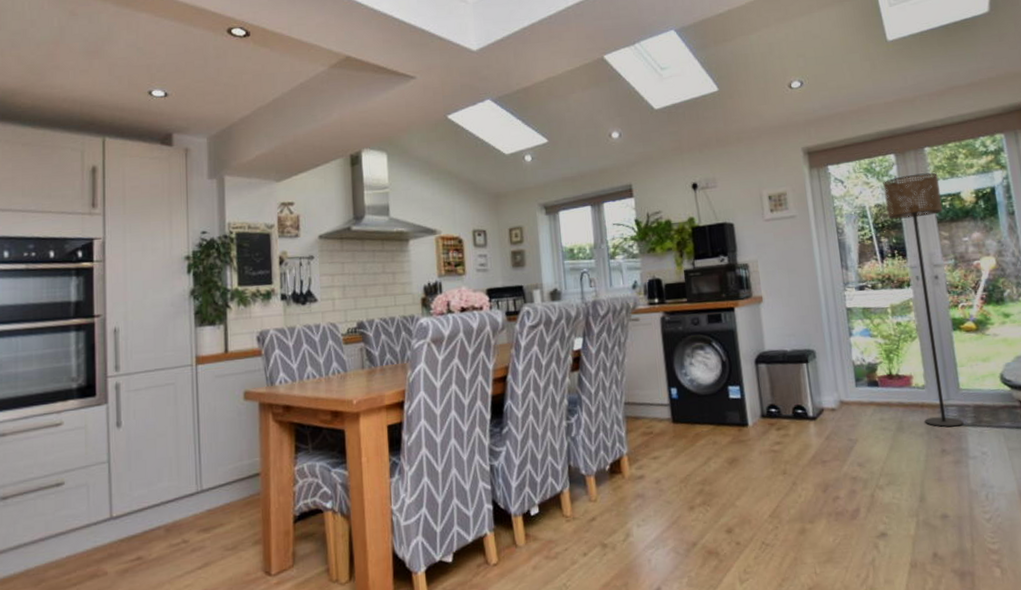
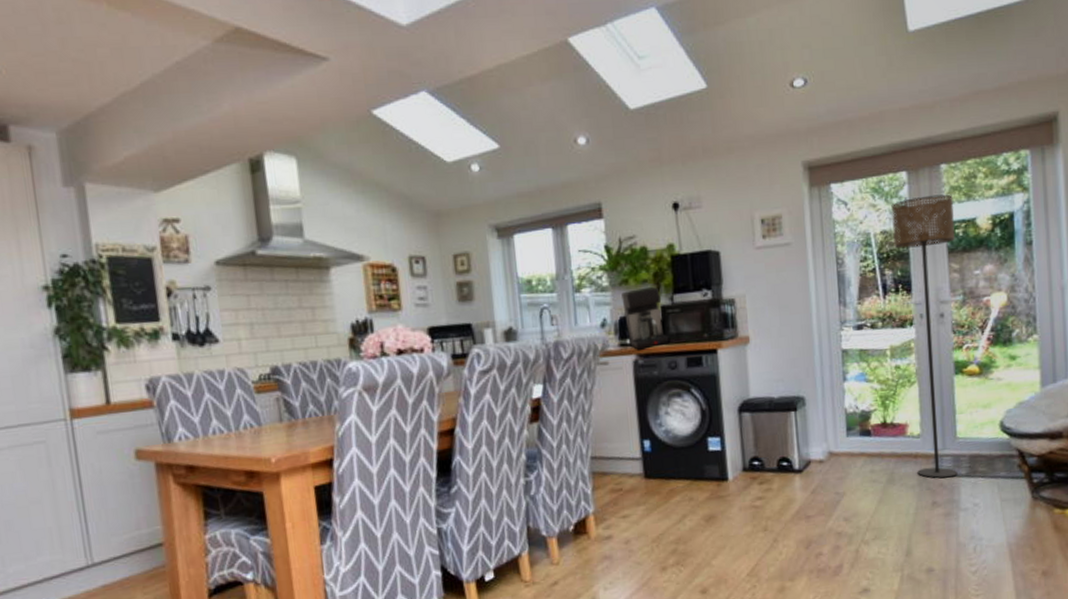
coffee maker: none [650,253,692,308] -> present [621,286,670,350]

